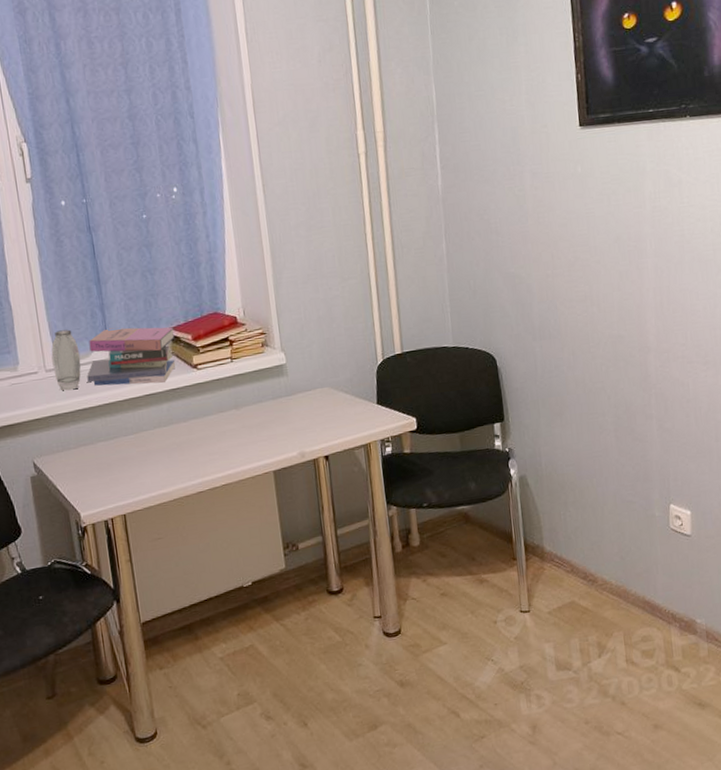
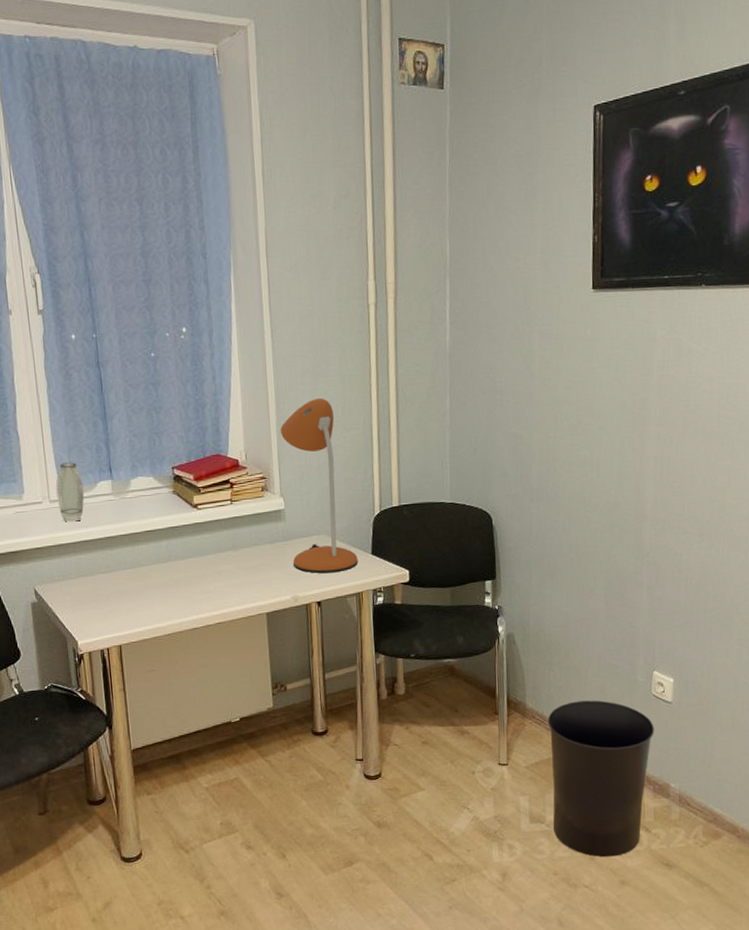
books: present [87,327,176,386] -> none [89,463,177,521]
desk lamp: none [277,249,364,427] -> present [280,398,358,574]
waste bin: none [566,538,676,702] -> present [547,700,654,857]

